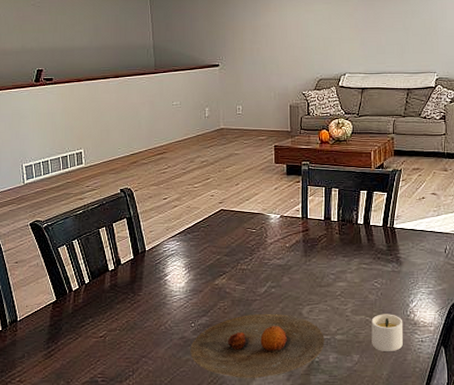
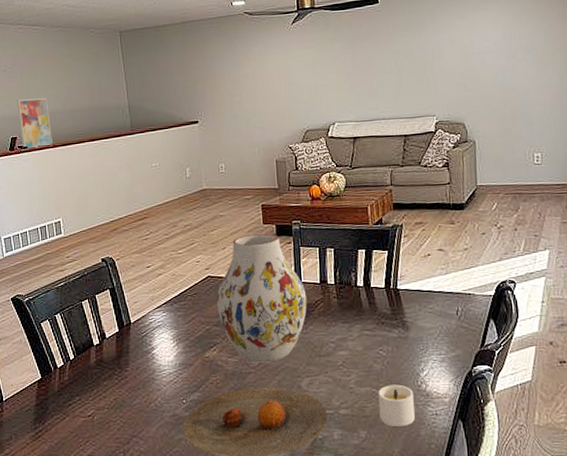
wall art: none [44,33,78,82] -> present [16,98,53,150]
vase: none [228,172,312,291] -> present [216,233,307,363]

